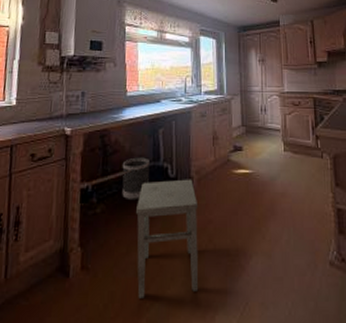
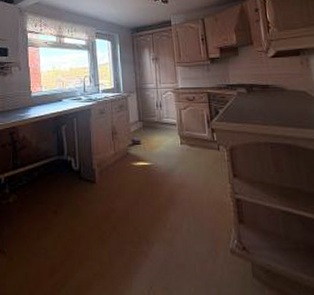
wastebasket: present [122,157,150,201] -> none [30,152,56,191]
stool: present [136,179,199,298] -> none [45,171,105,280]

